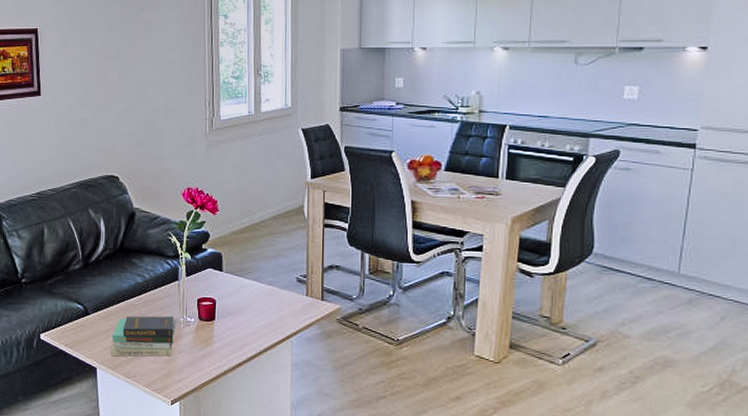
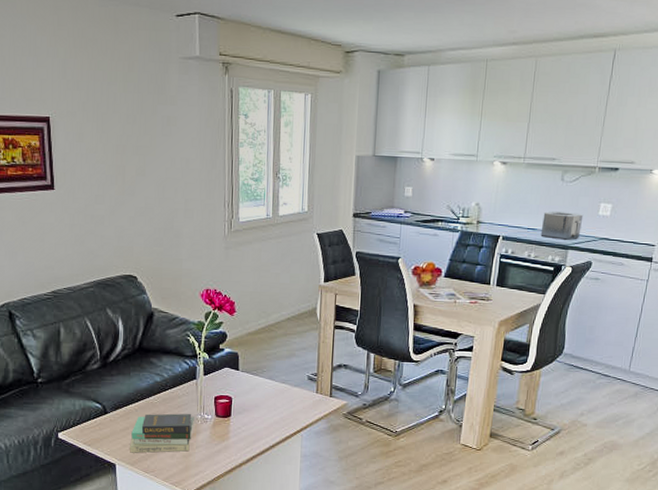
toaster: none [554,96,605,127] -> present [540,211,584,240]

